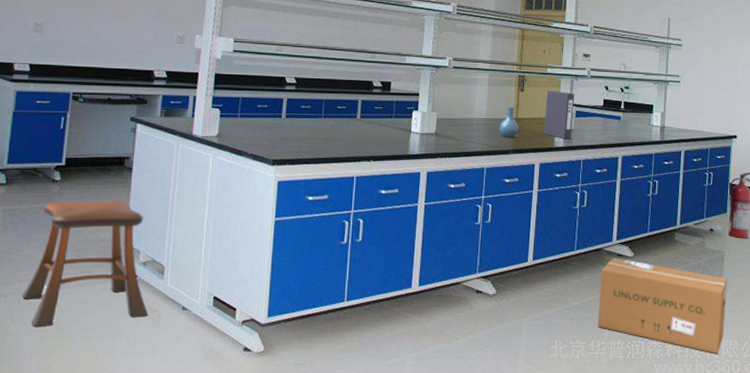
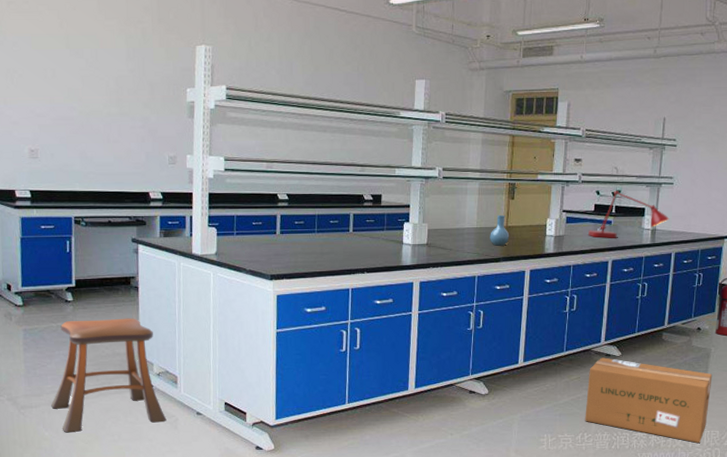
binder: present [544,90,575,140] -> none [534,197,566,246]
desk lamp: none [598,86,678,135] -> present [588,190,670,239]

